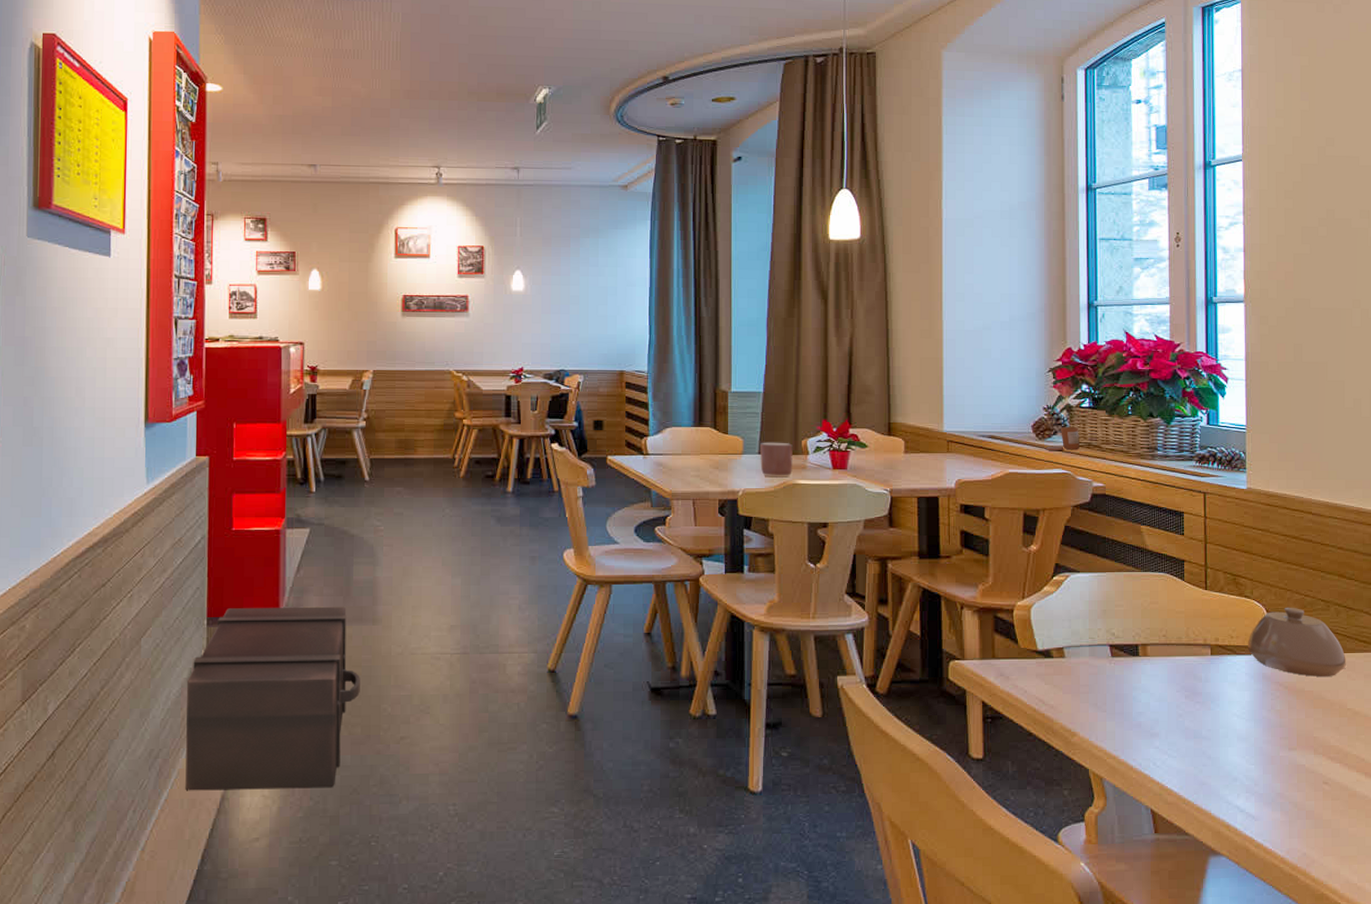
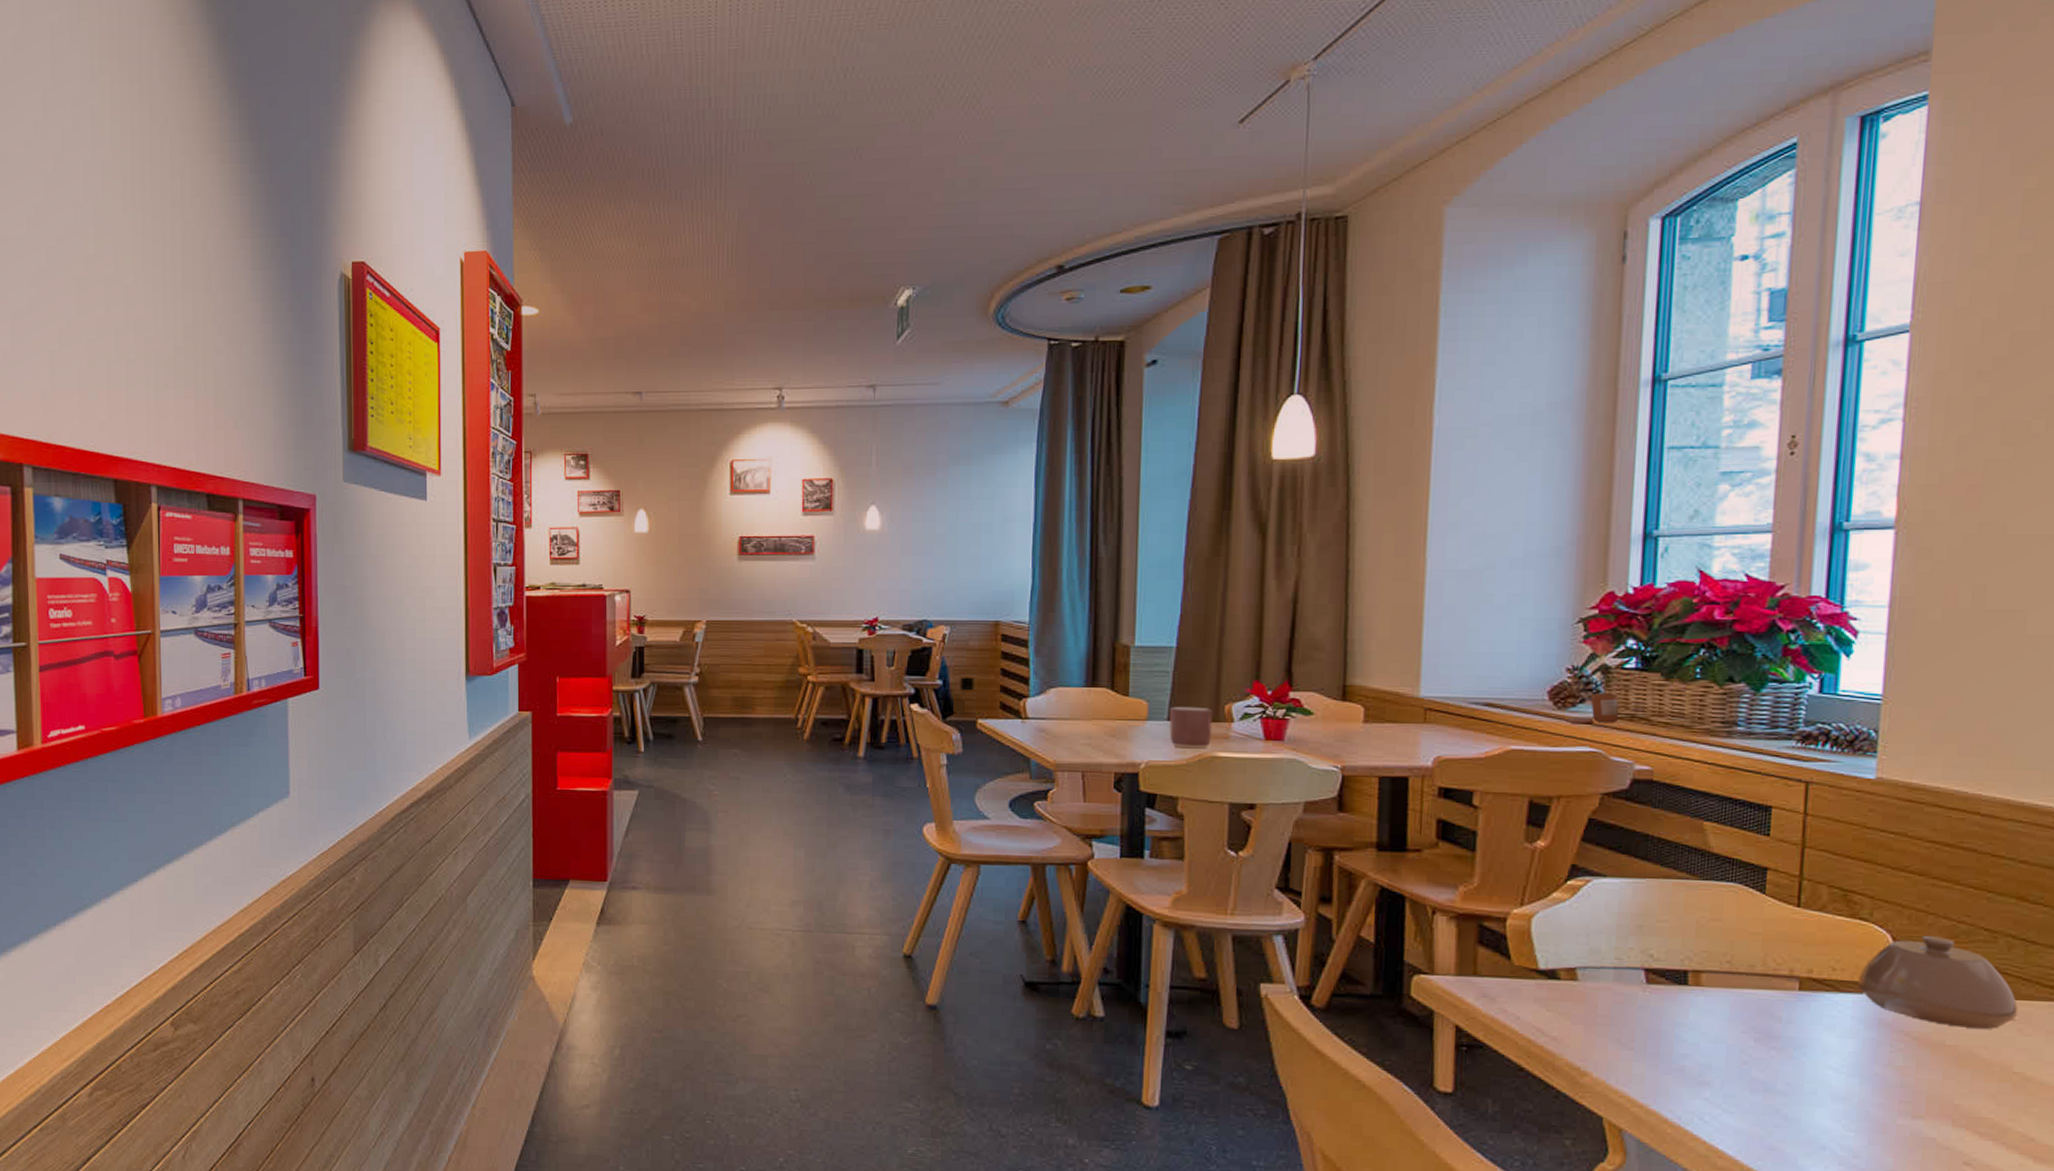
suitcase: present [185,606,360,791] -> none [513,870,694,1060]

